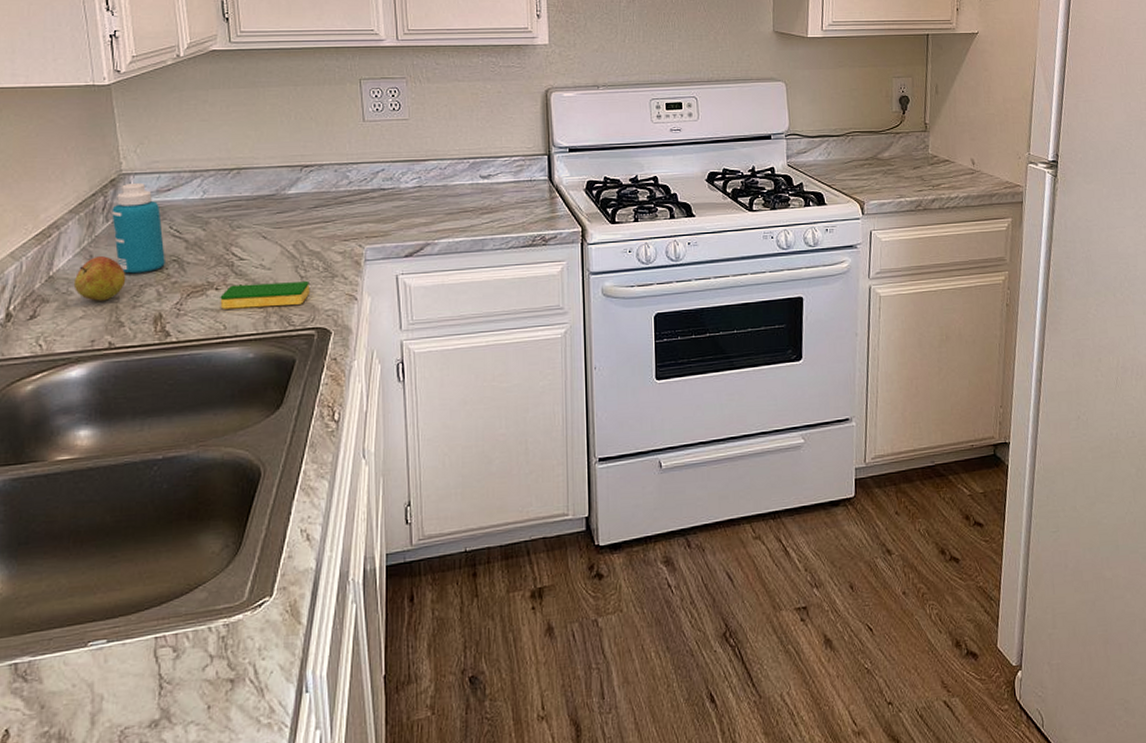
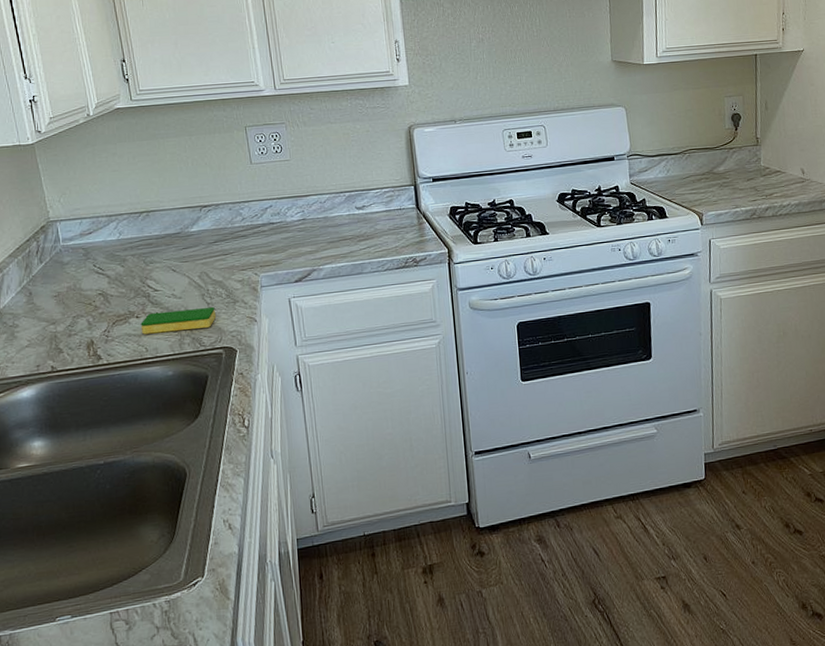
apple: present [73,256,126,301] -> none [18,293,61,332]
bottle: present [112,182,165,274] -> none [44,228,92,307]

